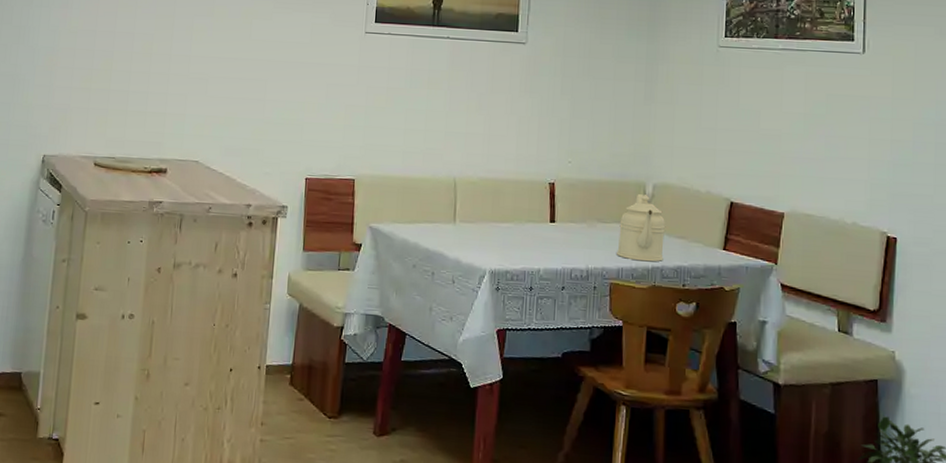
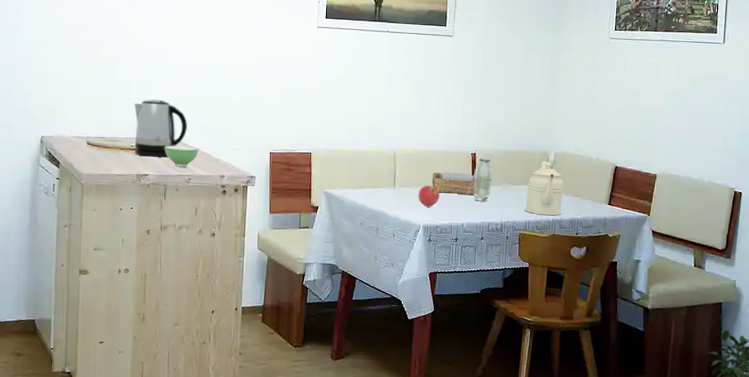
kettle: none [147,114,210,182] -> present [134,99,187,157]
bowl: none [182,167,223,194] -> present [164,145,199,167]
fruit: none [483,221,510,248] -> present [418,186,440,207]
napkin holder: none [500,205,553,235] -> present [432,172,475,196]
vase: none [551,189,577,243] -> present [473,158,493,202]

